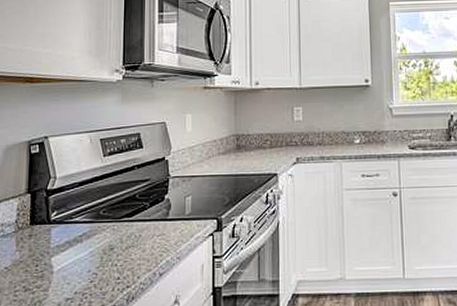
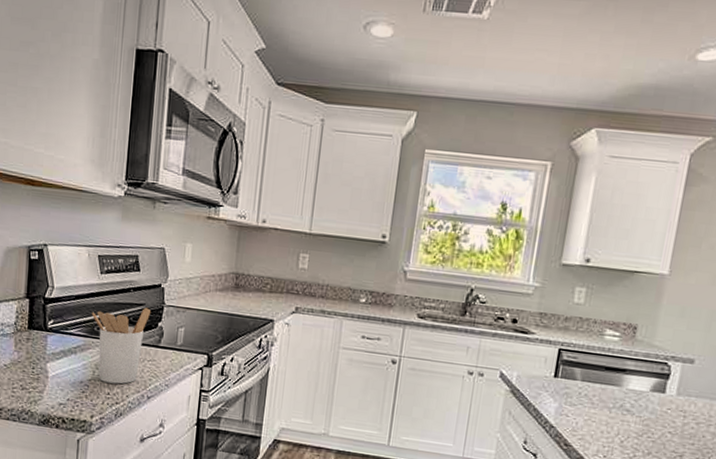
utensil holder: none [96,182,157,267] -> present [91,307,151,384]

